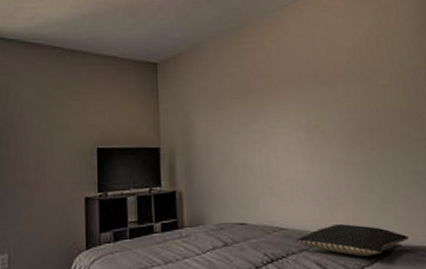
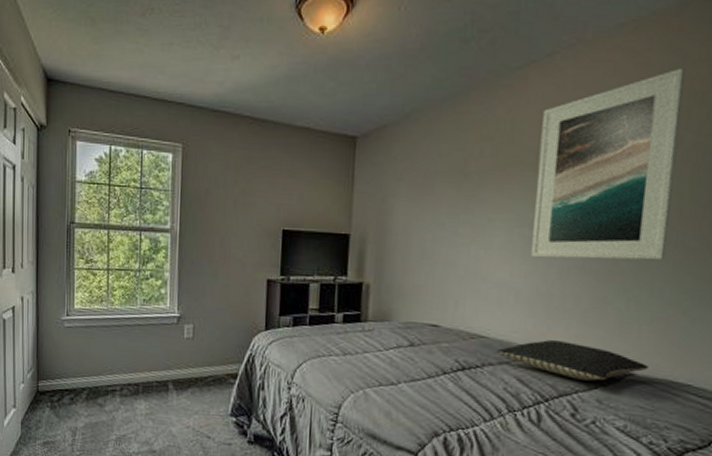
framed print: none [298,12,401,156] -> present [531,67,685,261]

